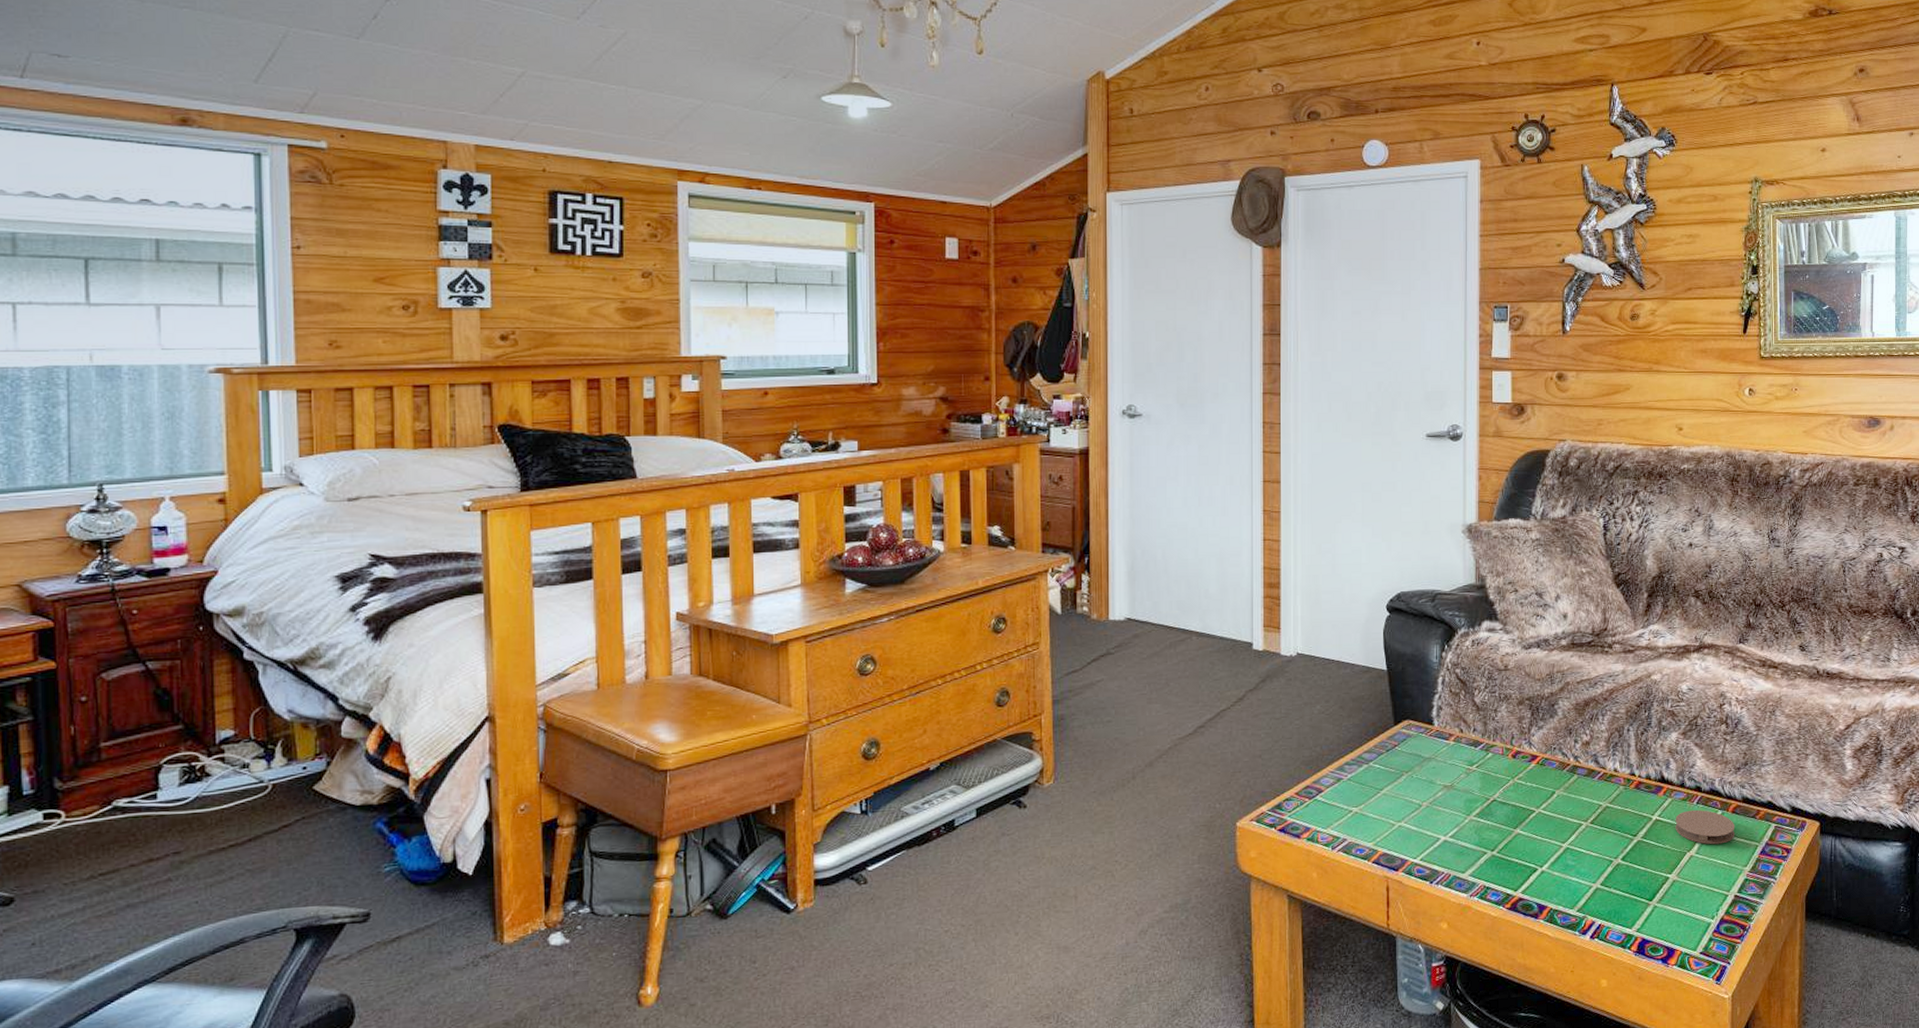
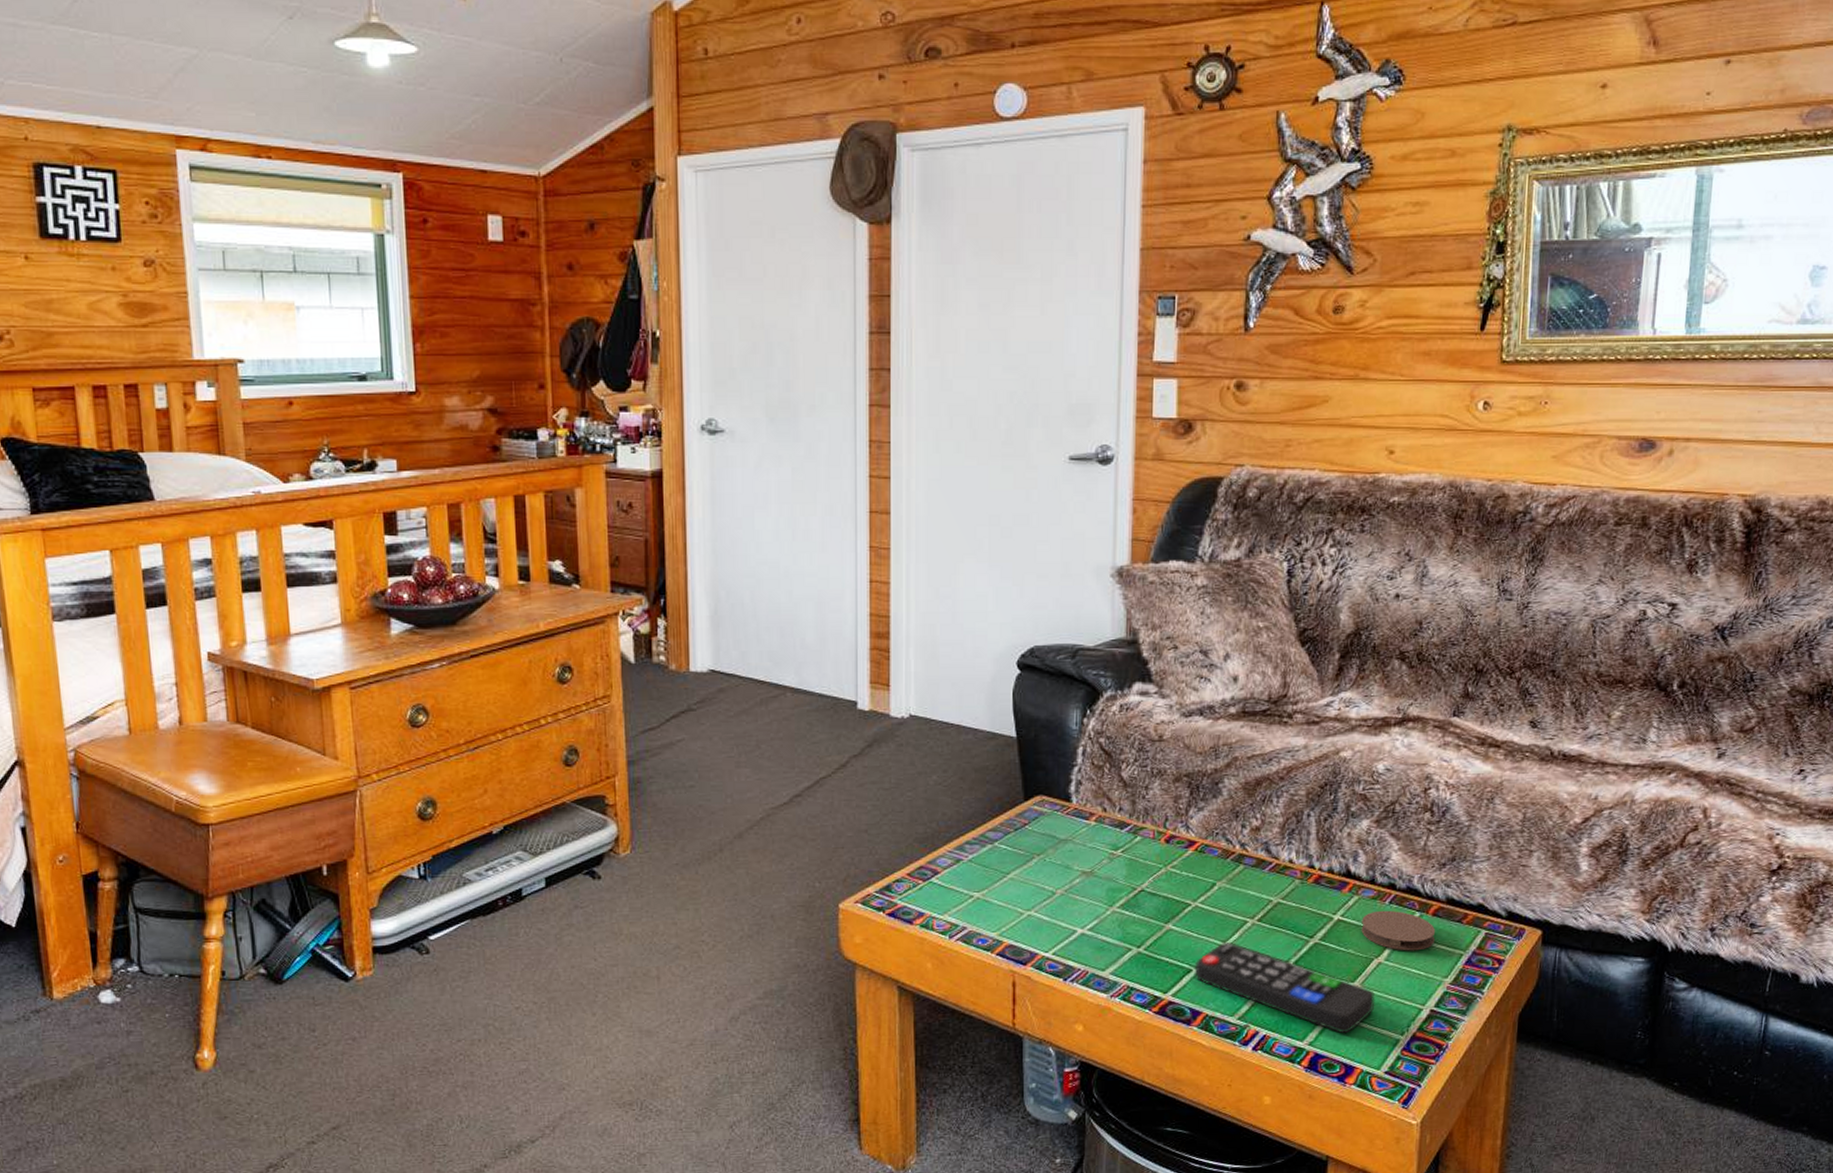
remote control: none [1539,843,1690,920] -> present [1194,942,1376,1034]

